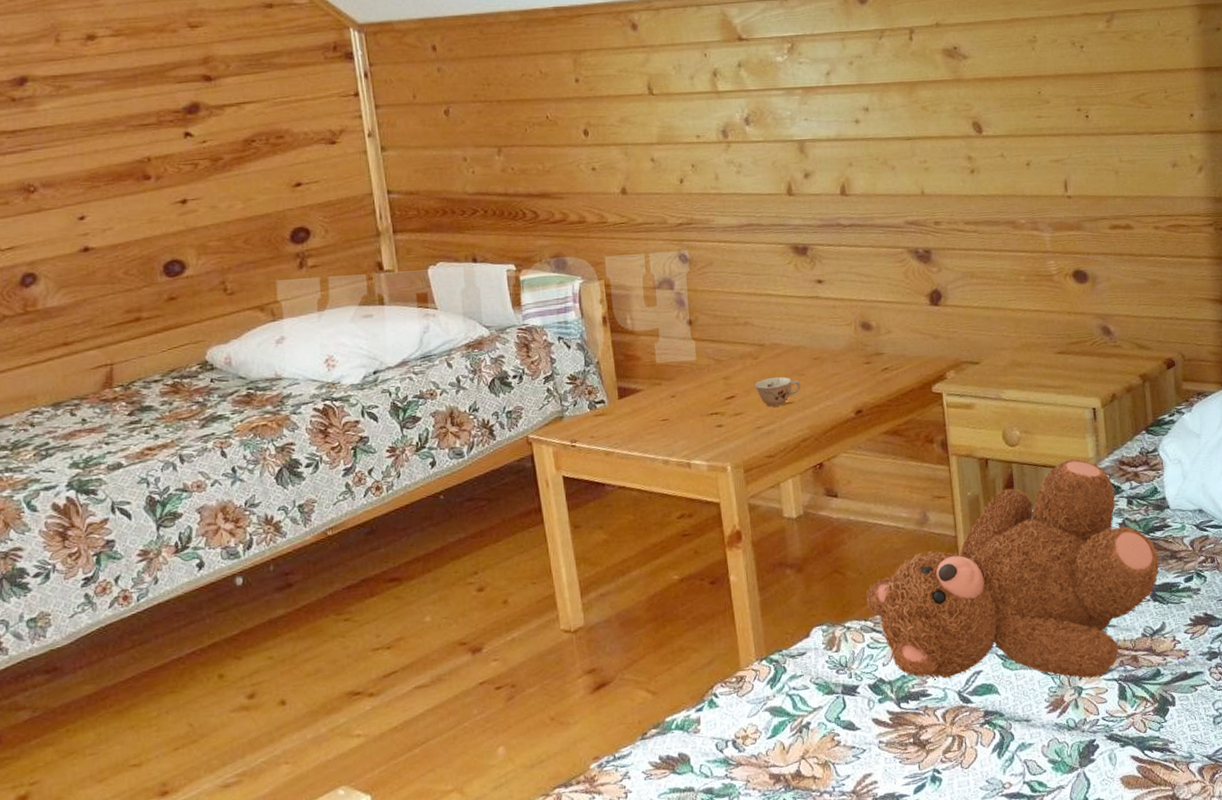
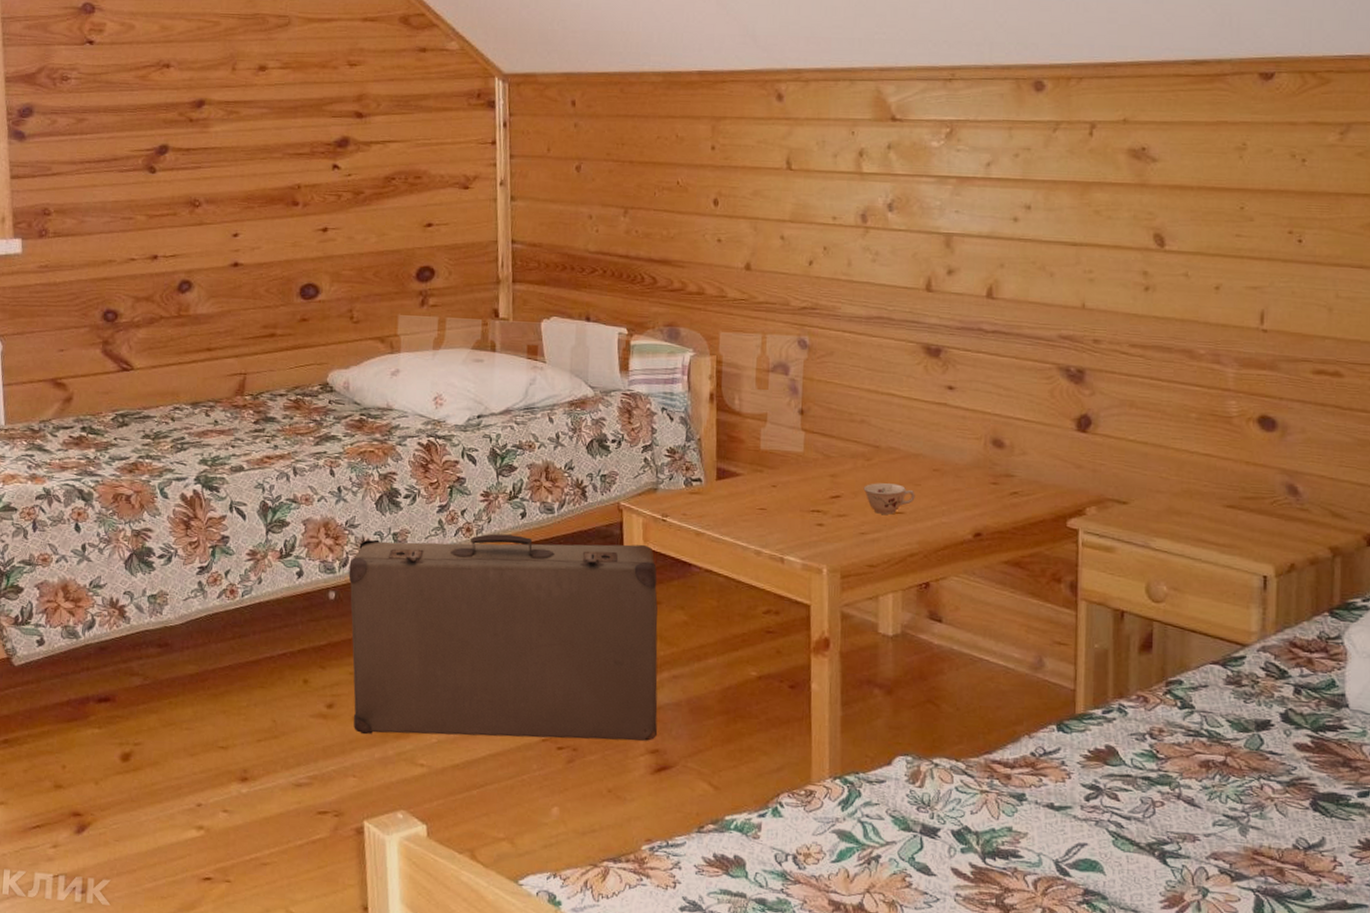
suitcase: none [254,472,591,718] -> present [348,533,658,741]
teddy bear: present [866,458,1161,679] -> none [961,629,1329,882]

